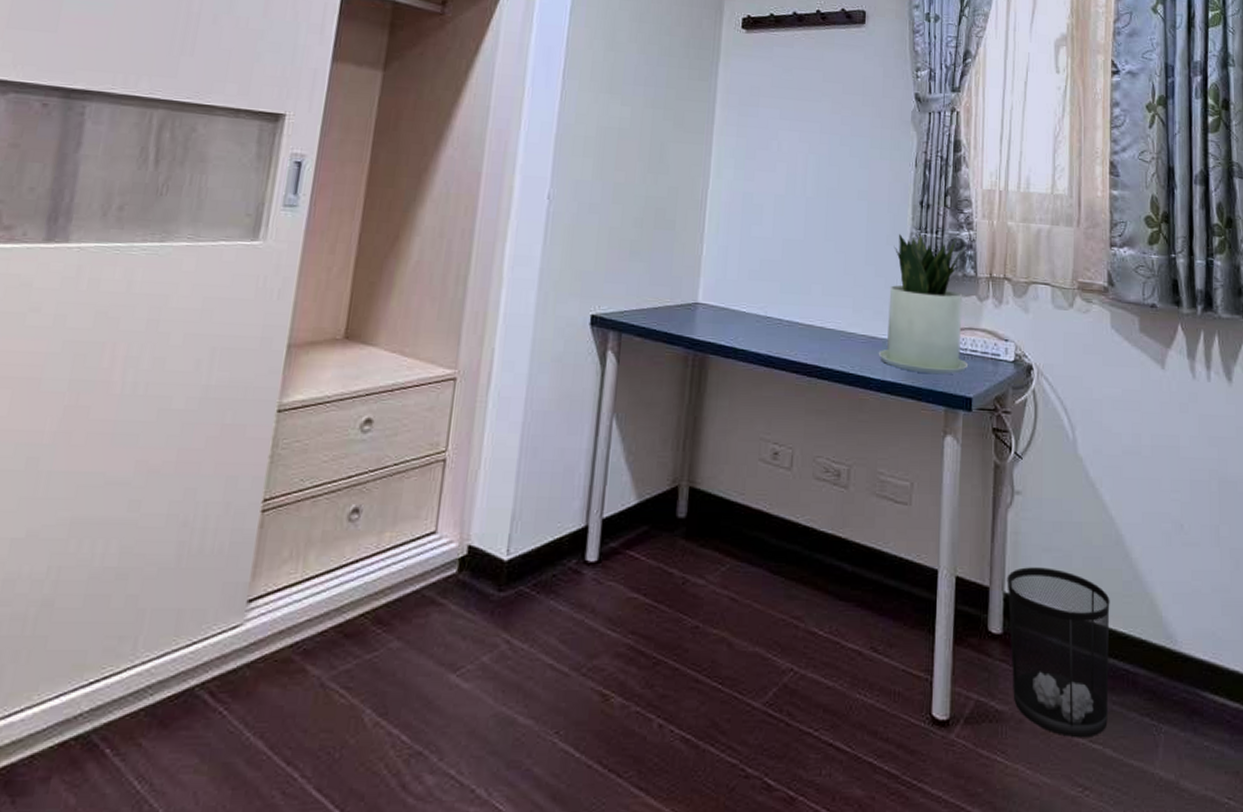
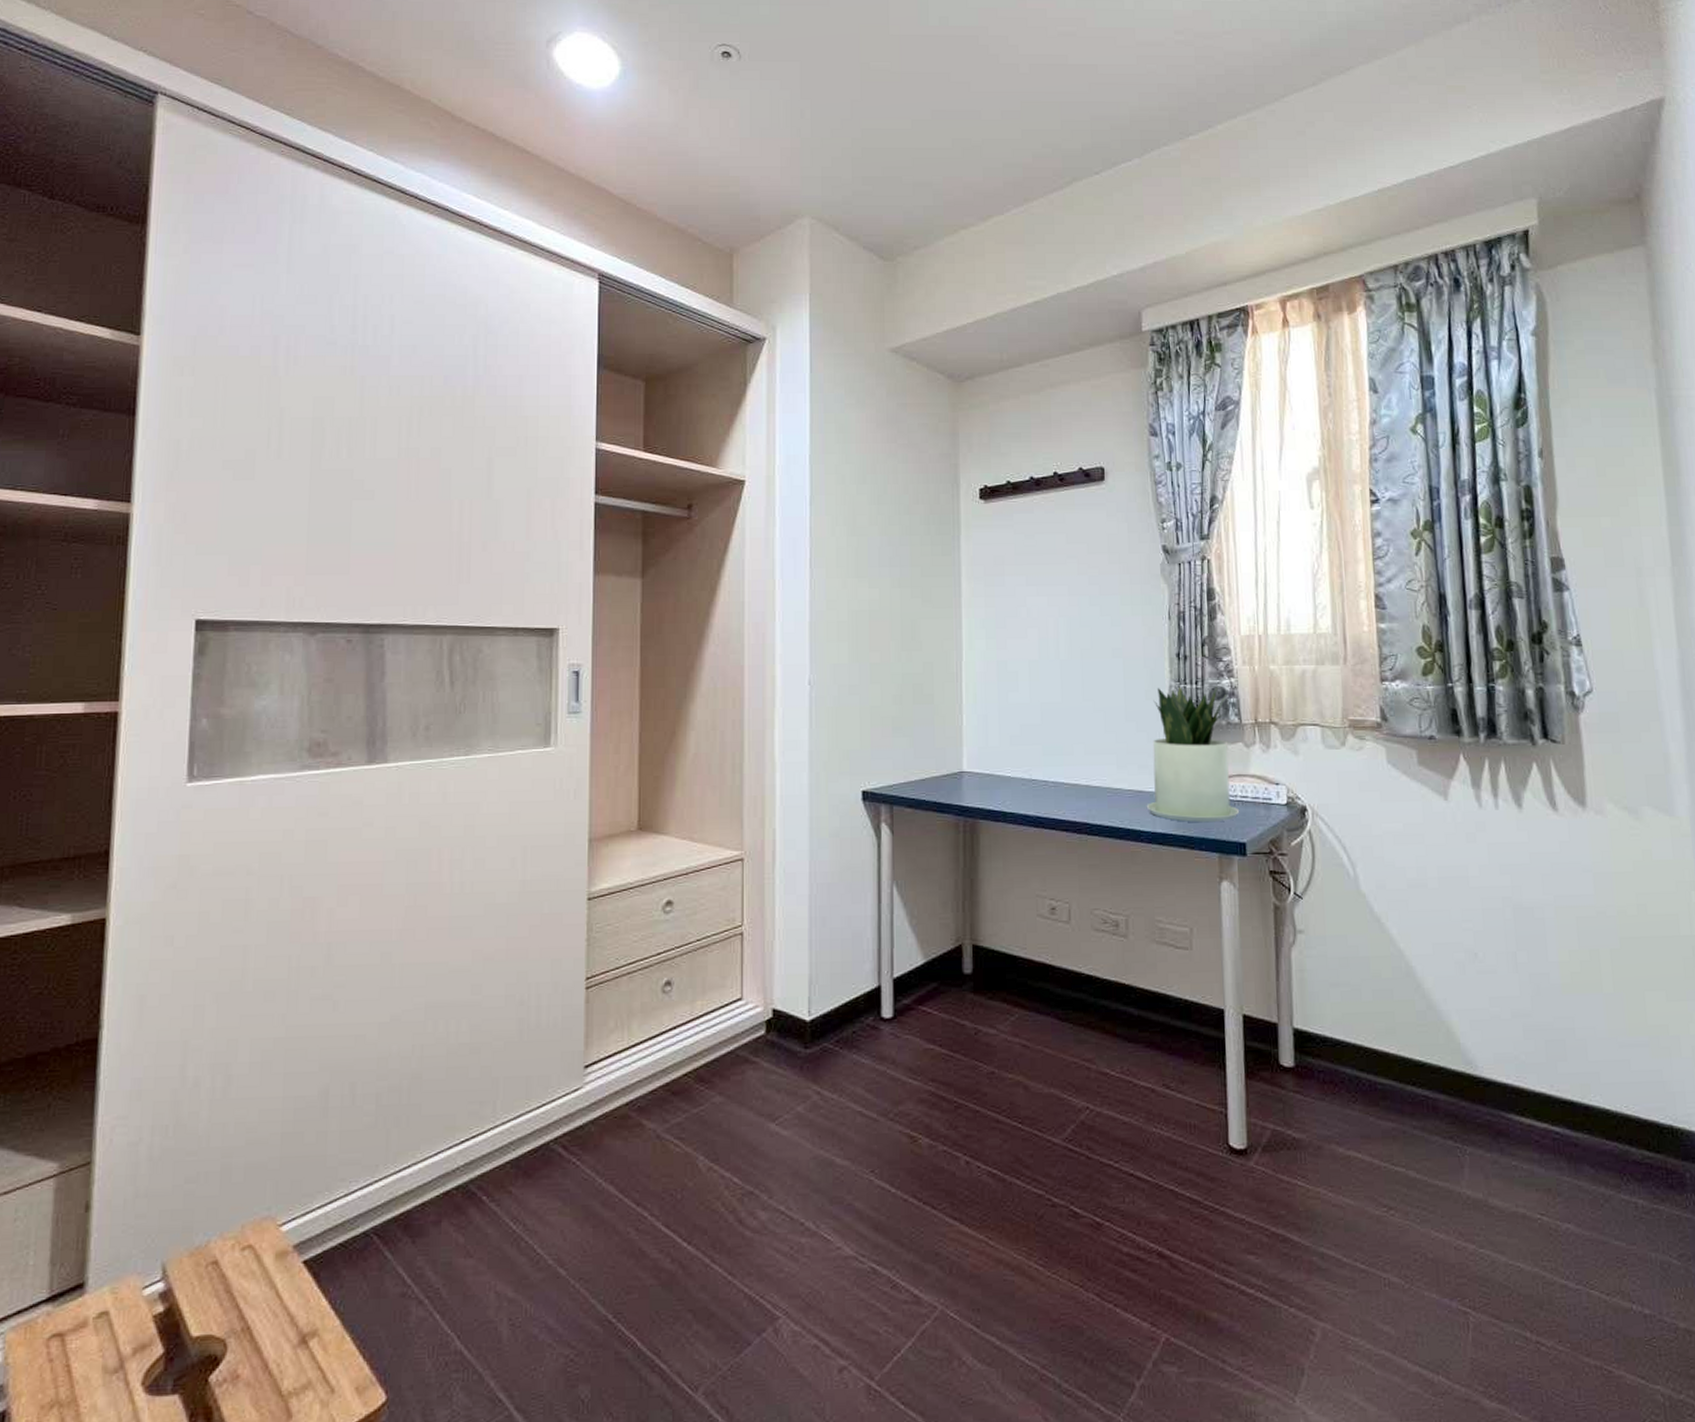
waste bin: present [1007,567,1110,738] -> none [1295,1002,1409,1162]

